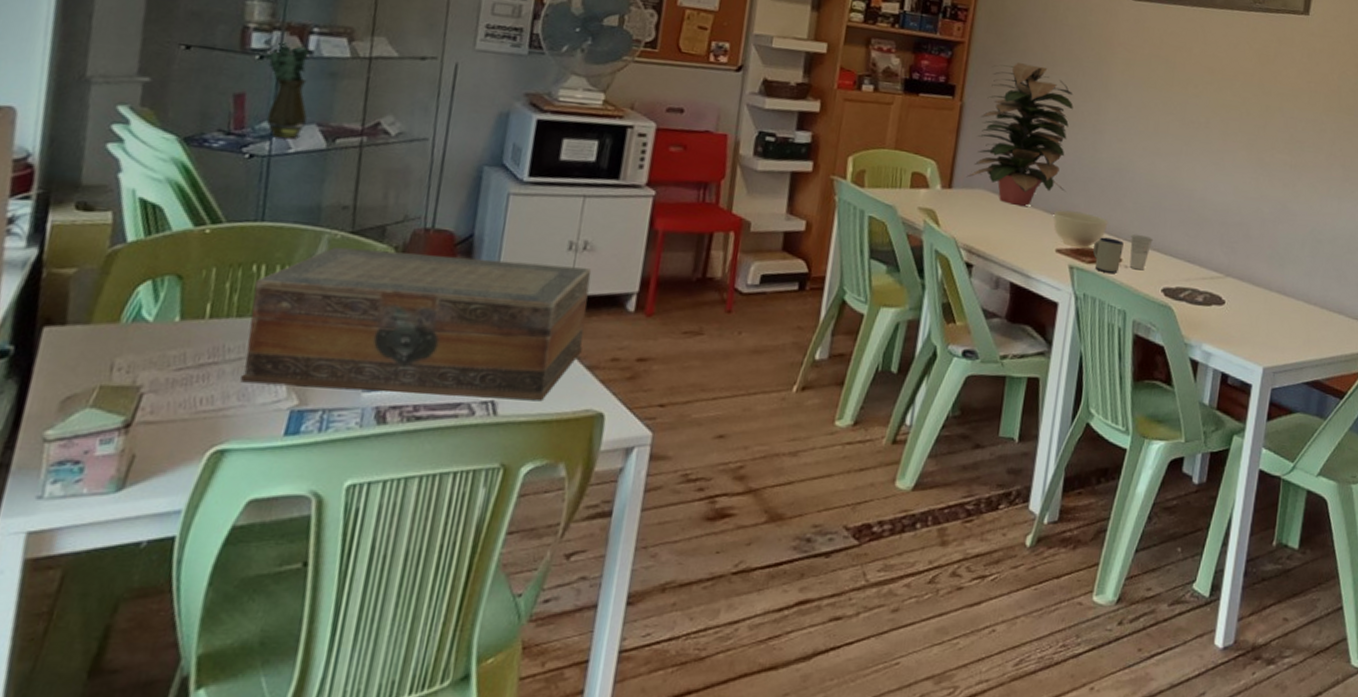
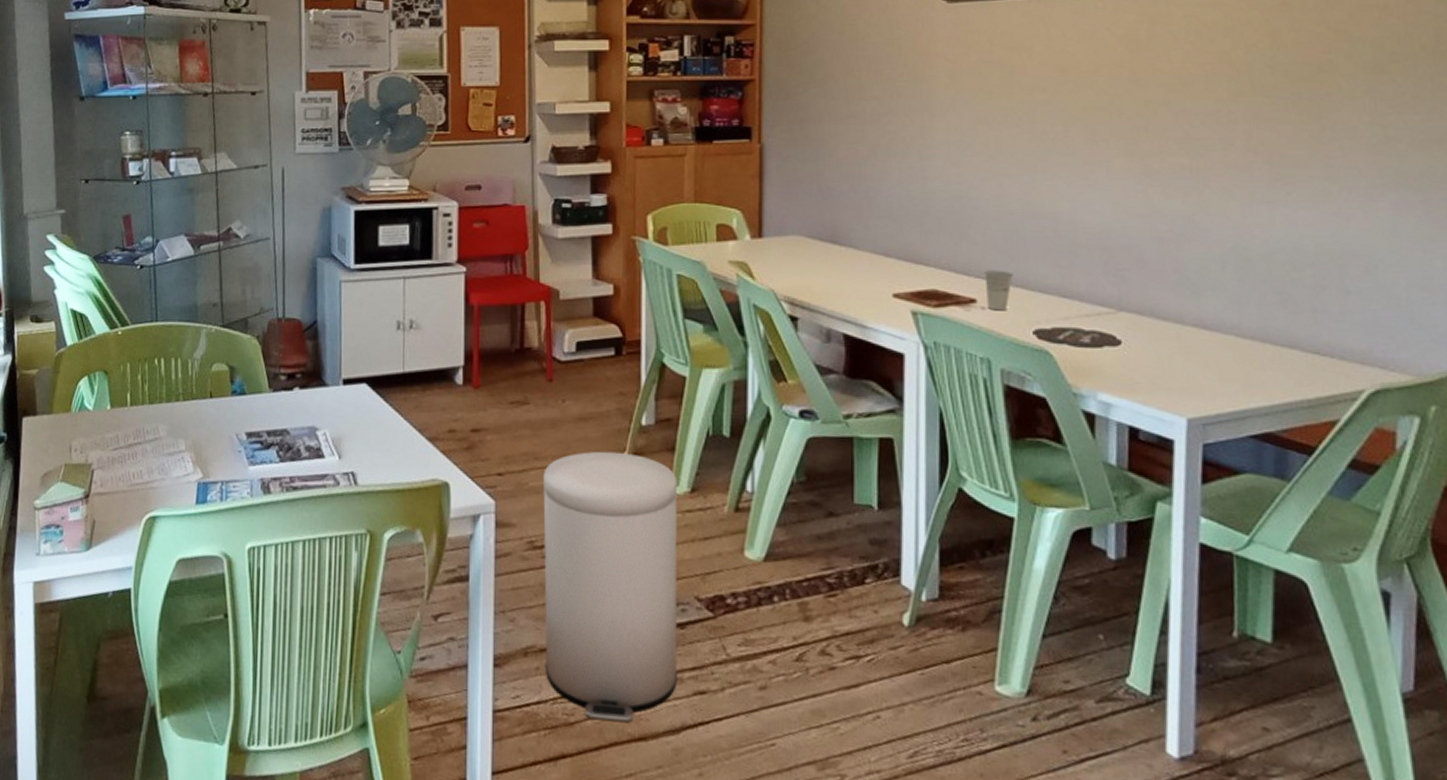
decorative box: present [240,246,592,401] -> none [158,339,421,472]
vase: present [264,42,310,138] -> none [140,168,178,248]
pedal bin: none [682,384,842,654] -> present [543,451,678,723]
decorative plant: present [966,63,1073,206] -> none [777,93,895,249]
bowl: present [1053,210,1109,248] -> none [885,250,954,290]
mug: present [1093,237,1124,273] -> none [939,276,976,316]

